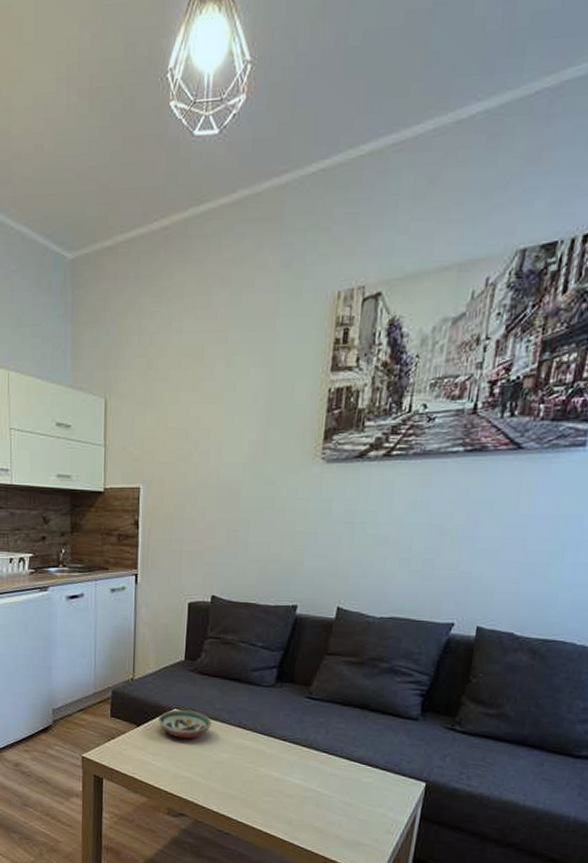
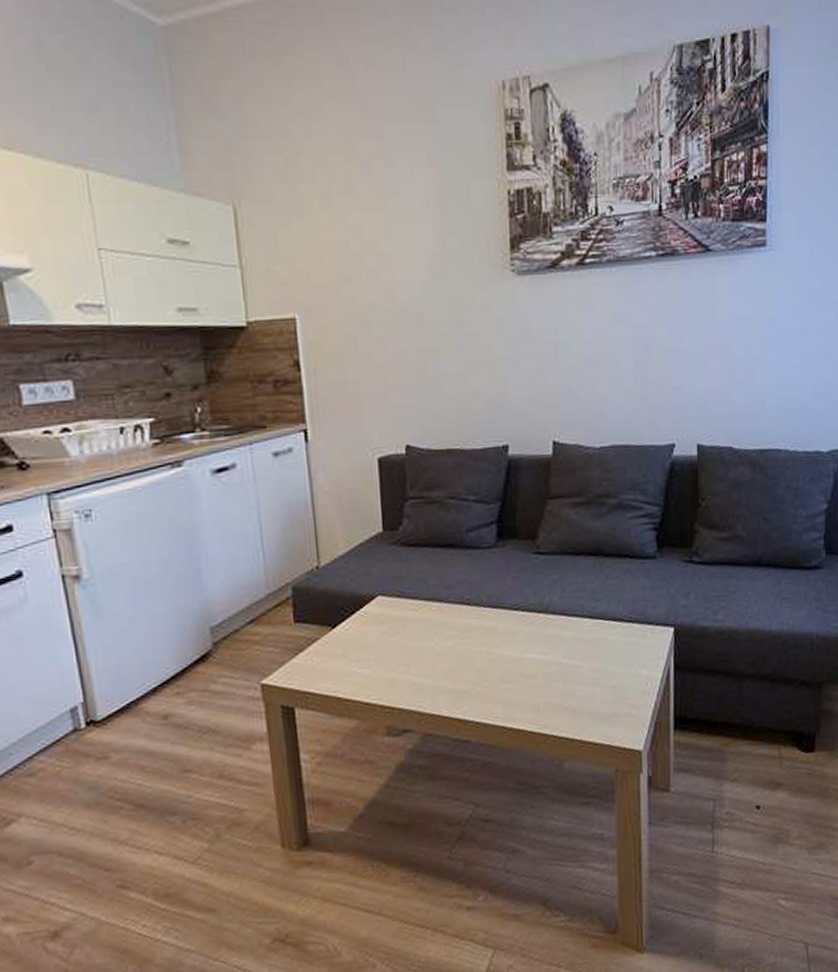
decorative bowl: present [158,709,211,739] -> none [359,594,427,633]

